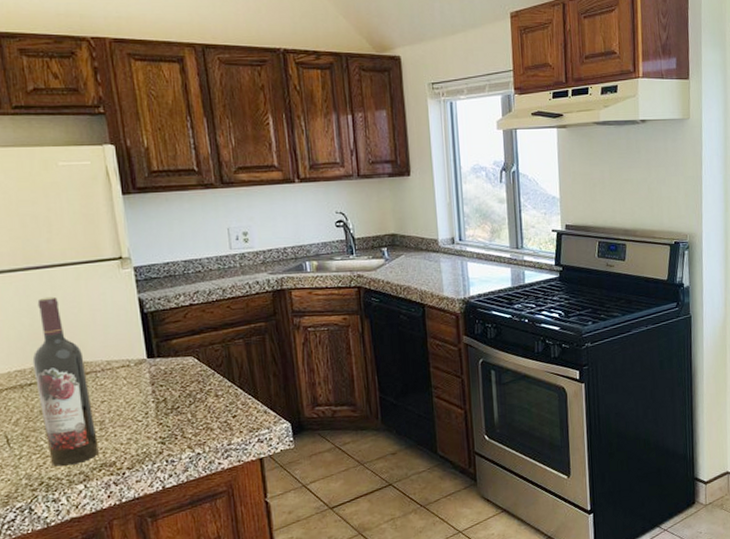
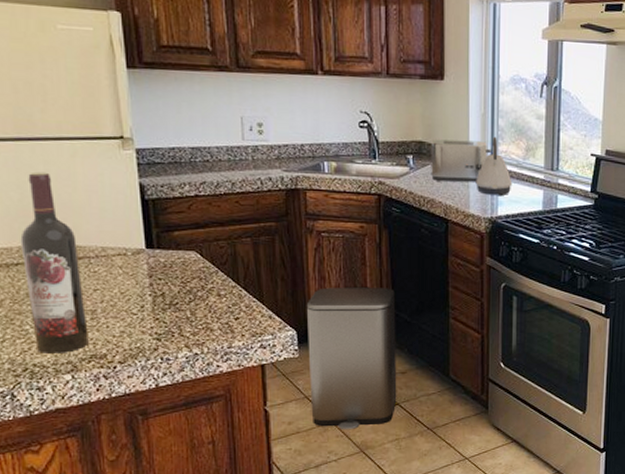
pedal bin: none [298,374,390,515] -> present [306,286,397,431]
toaster: none [403,228,459,270] -> present [431,139,491,182]
kettle: none [447,223,482,278] -> present [476,136,513,196]

